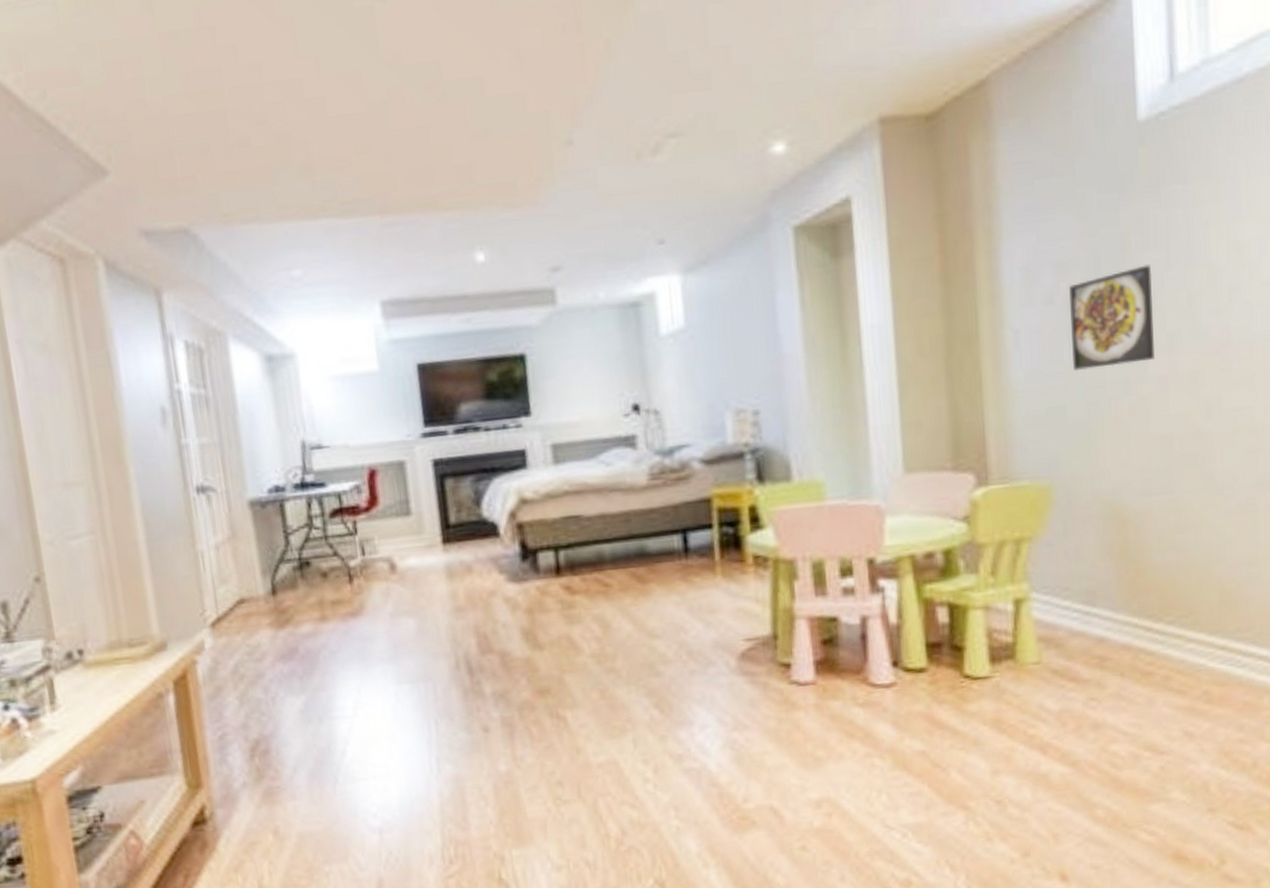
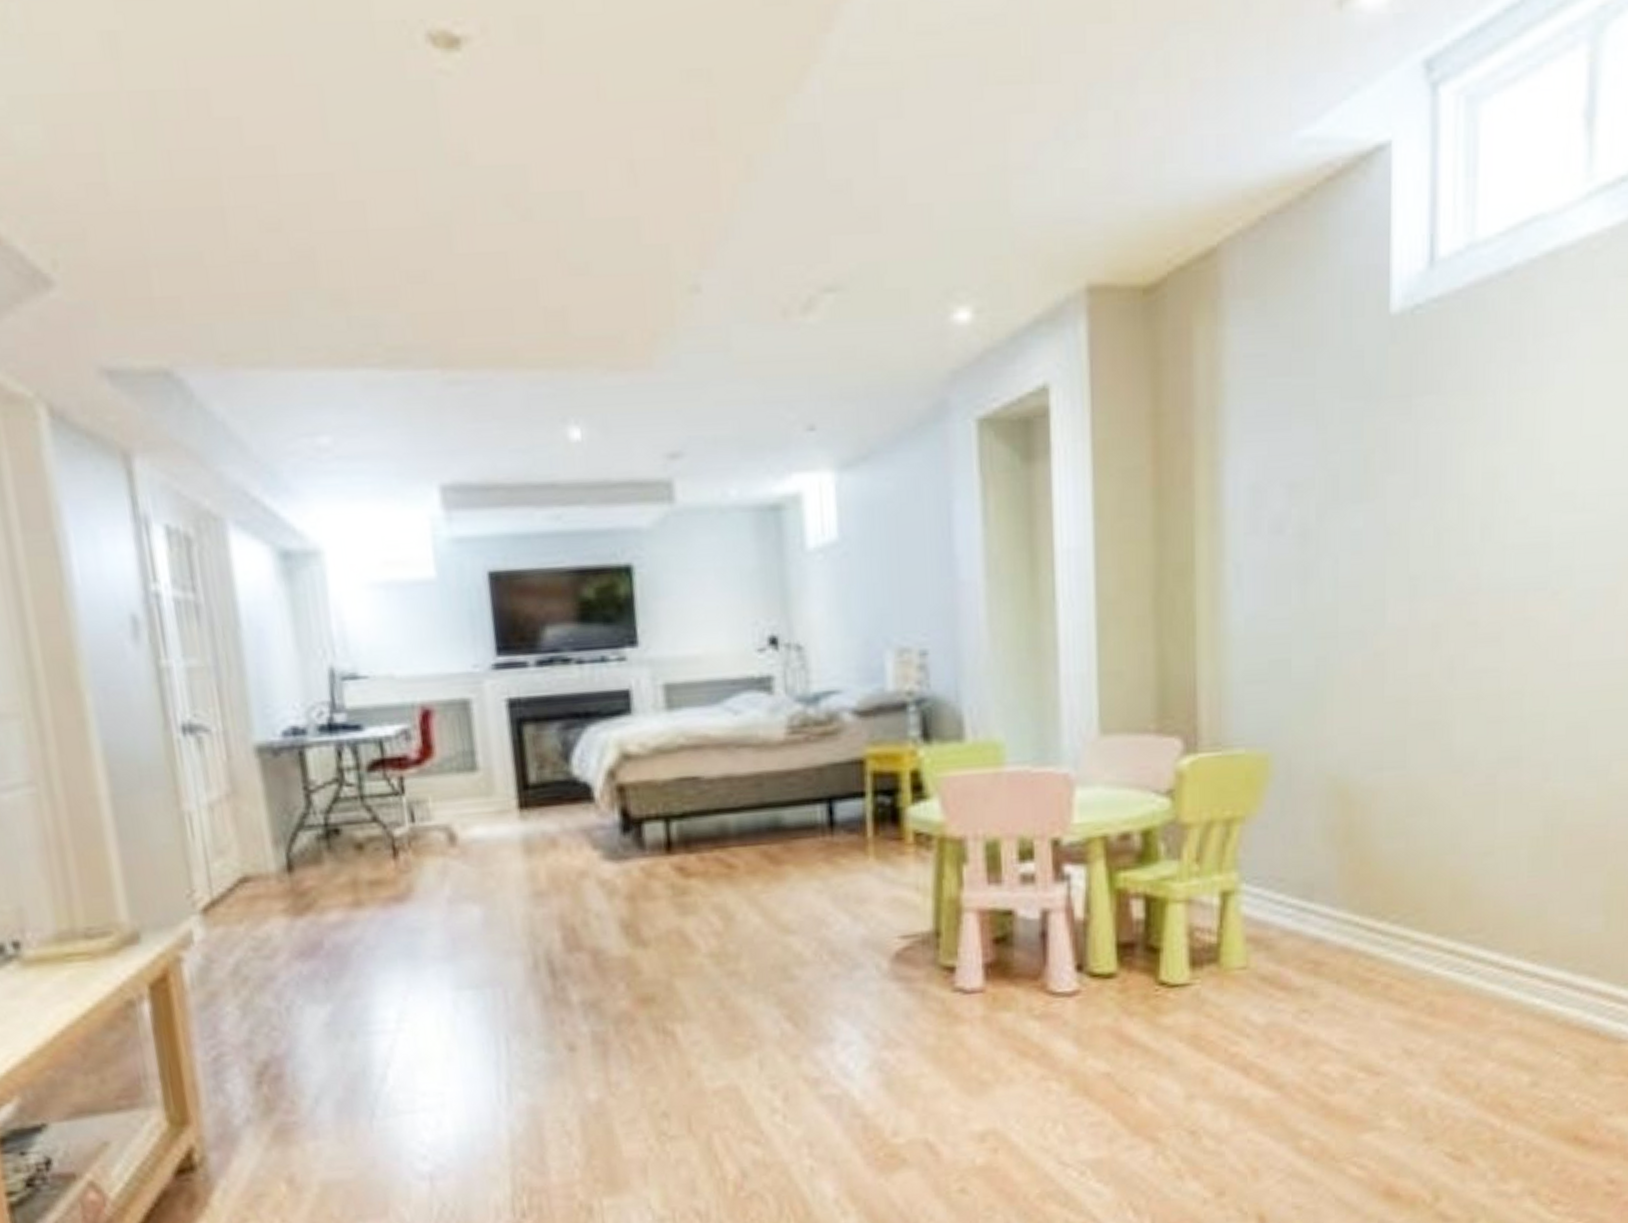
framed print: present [1069,264,1155,372] -> none [1302,491,1397,618]

